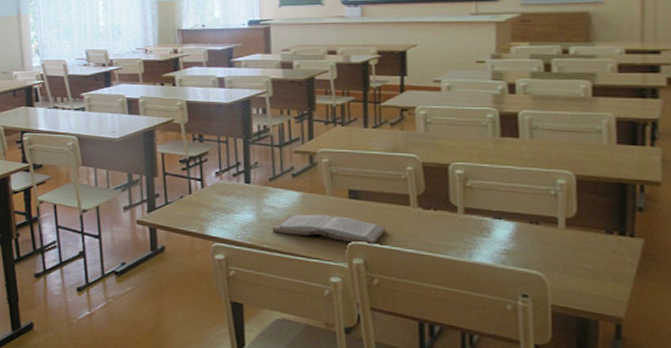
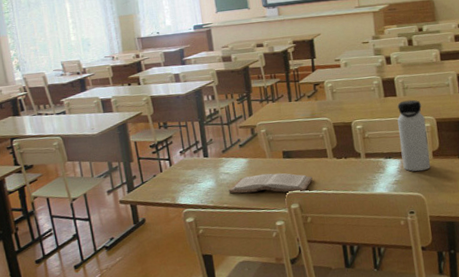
water bottle: none [516,145,561,243] -> present [397,99,431,172]

